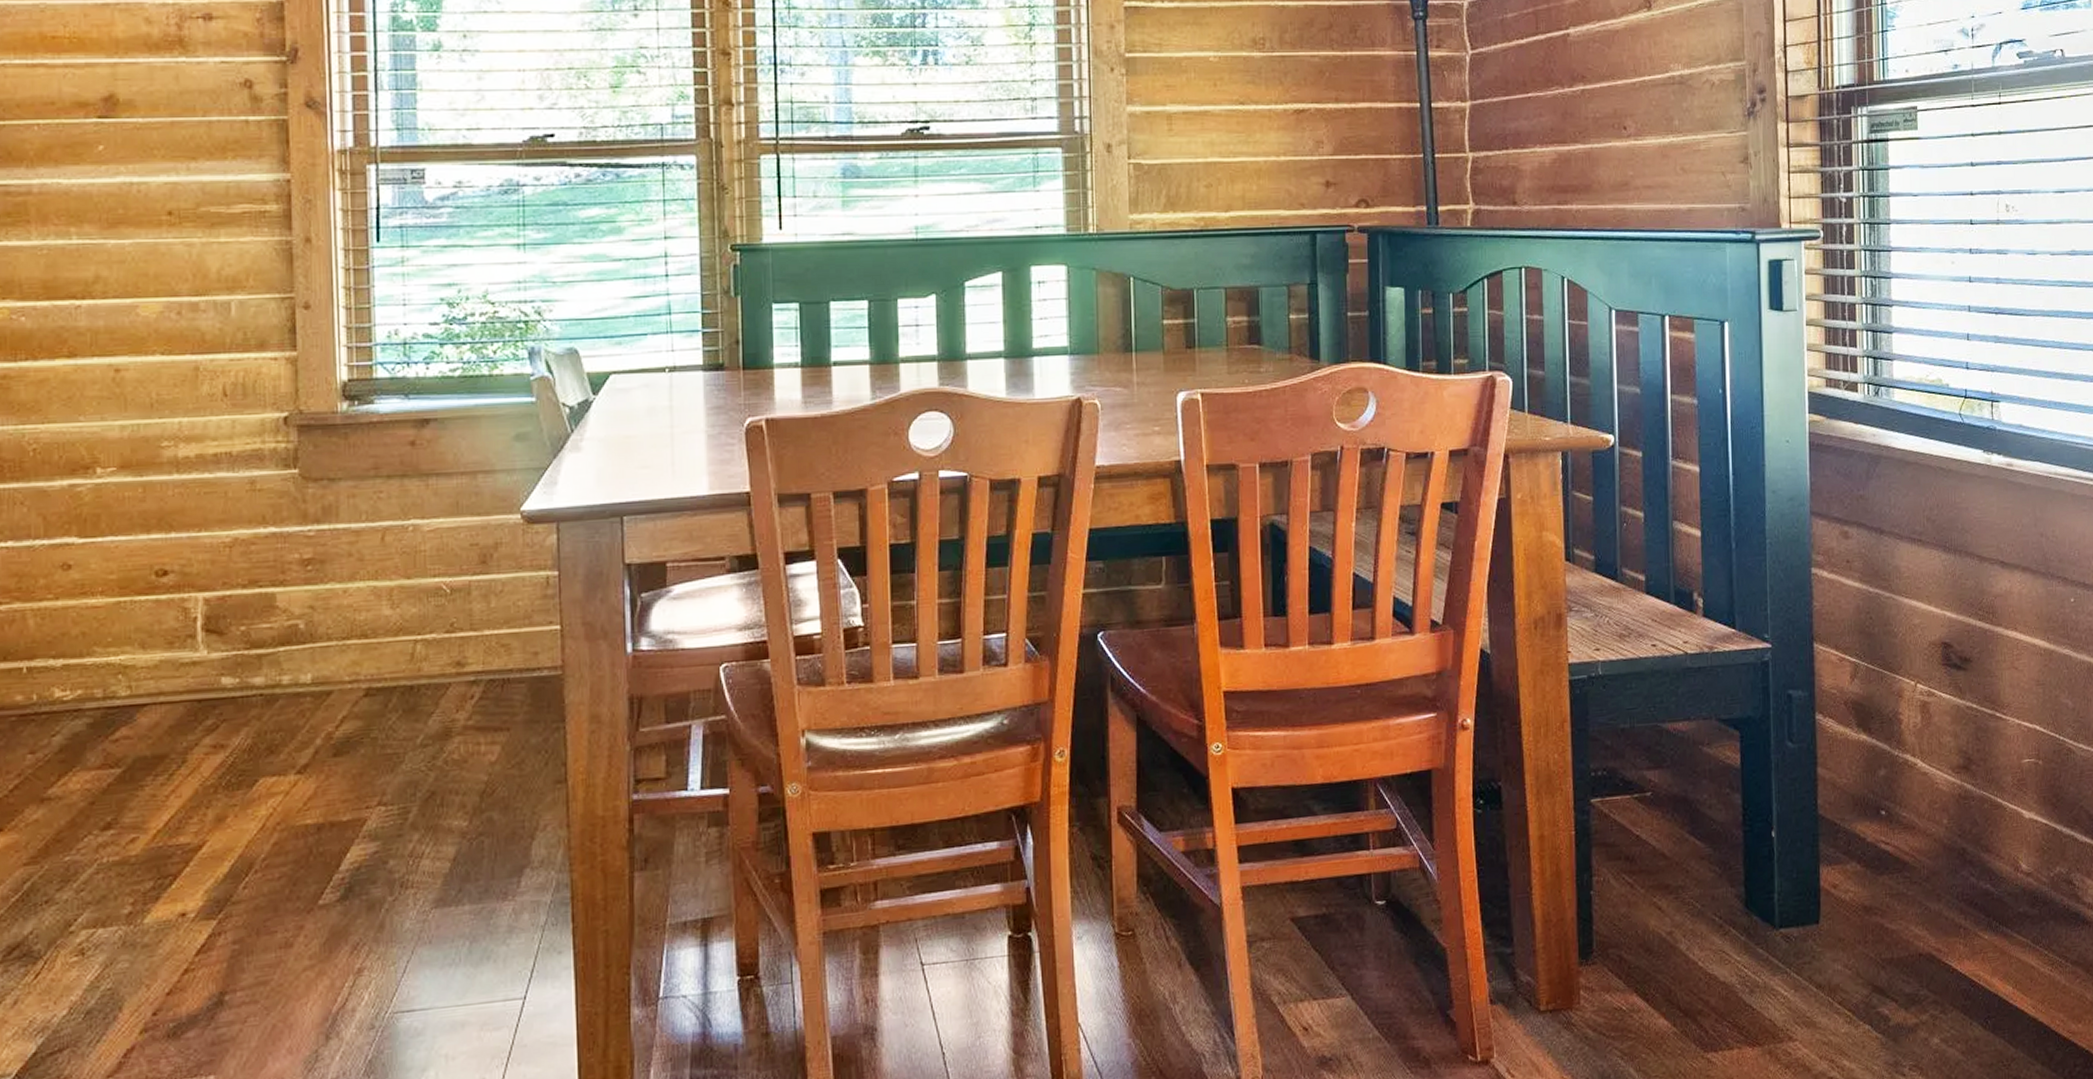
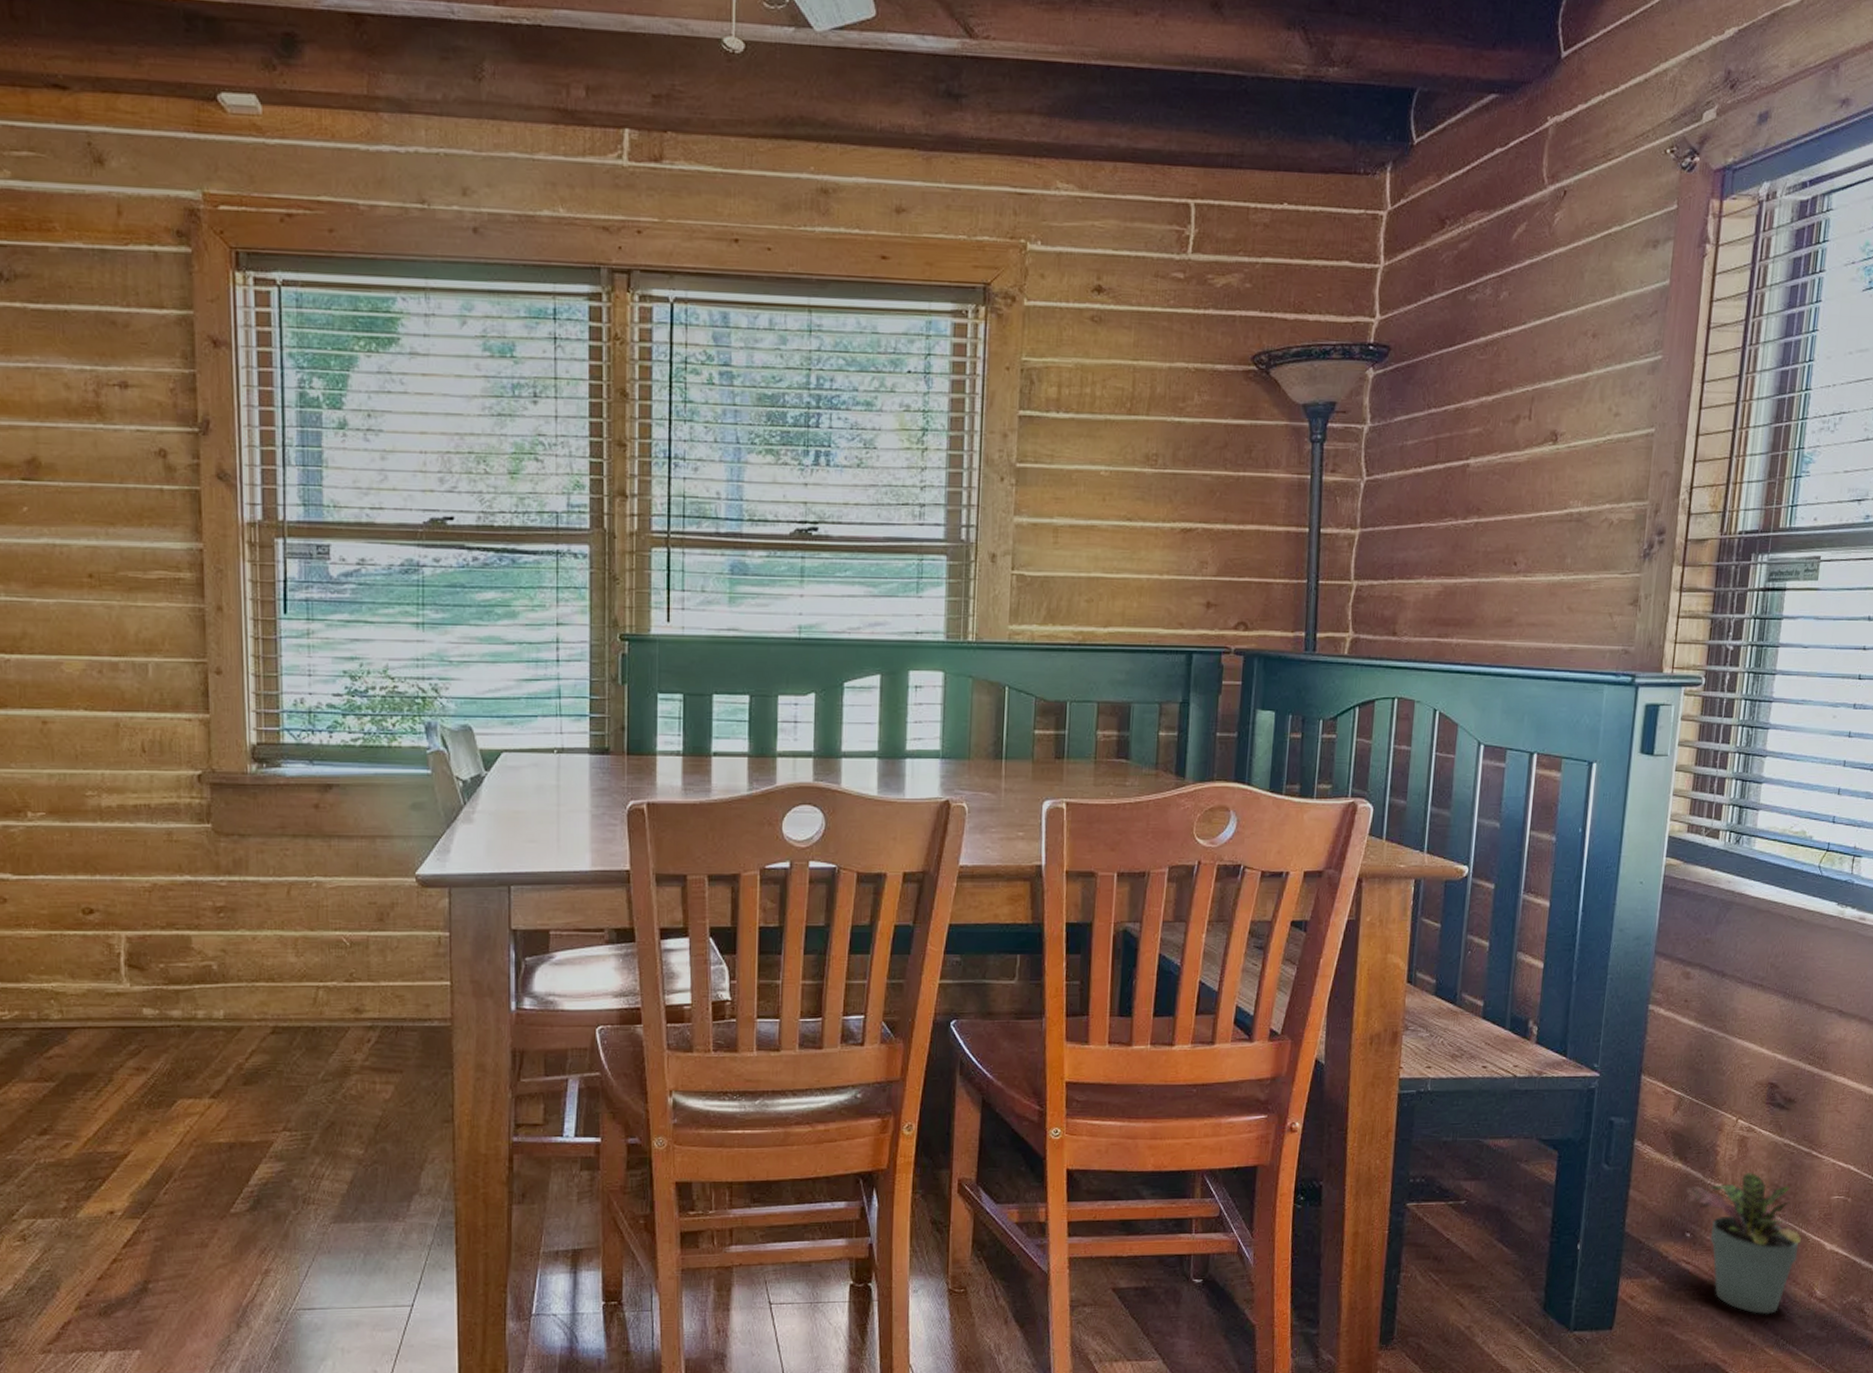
potted plant: none [1875,740,1999,895] -> present [1686,1173,1802,1315]

